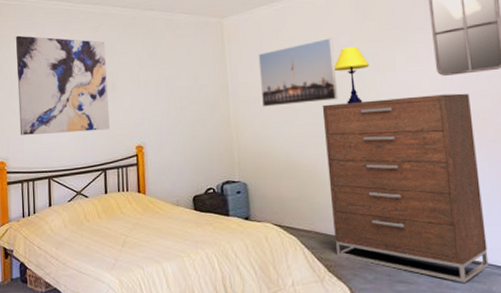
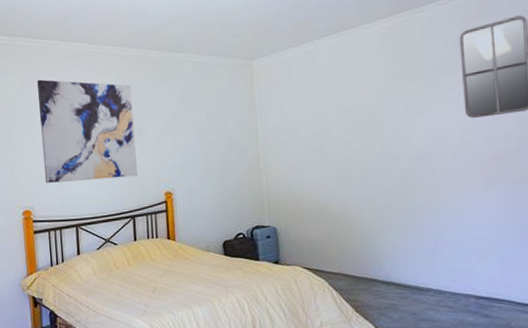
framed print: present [258,38,339,107] -> none [288,80,368,151]
dresser: present [322,93,489,282] -> none [351,135,509,319]
table lamp: present [333,47,370,104] -> none [364,89,400,147]

